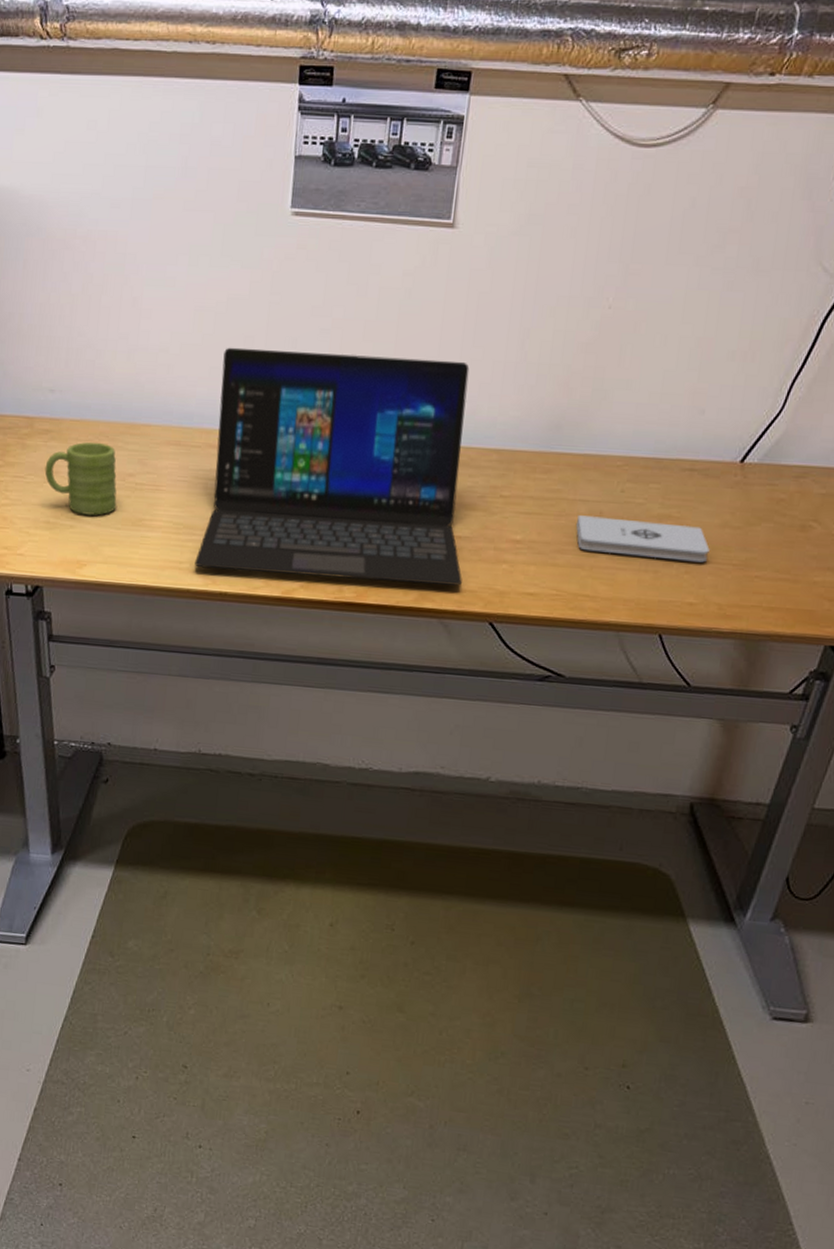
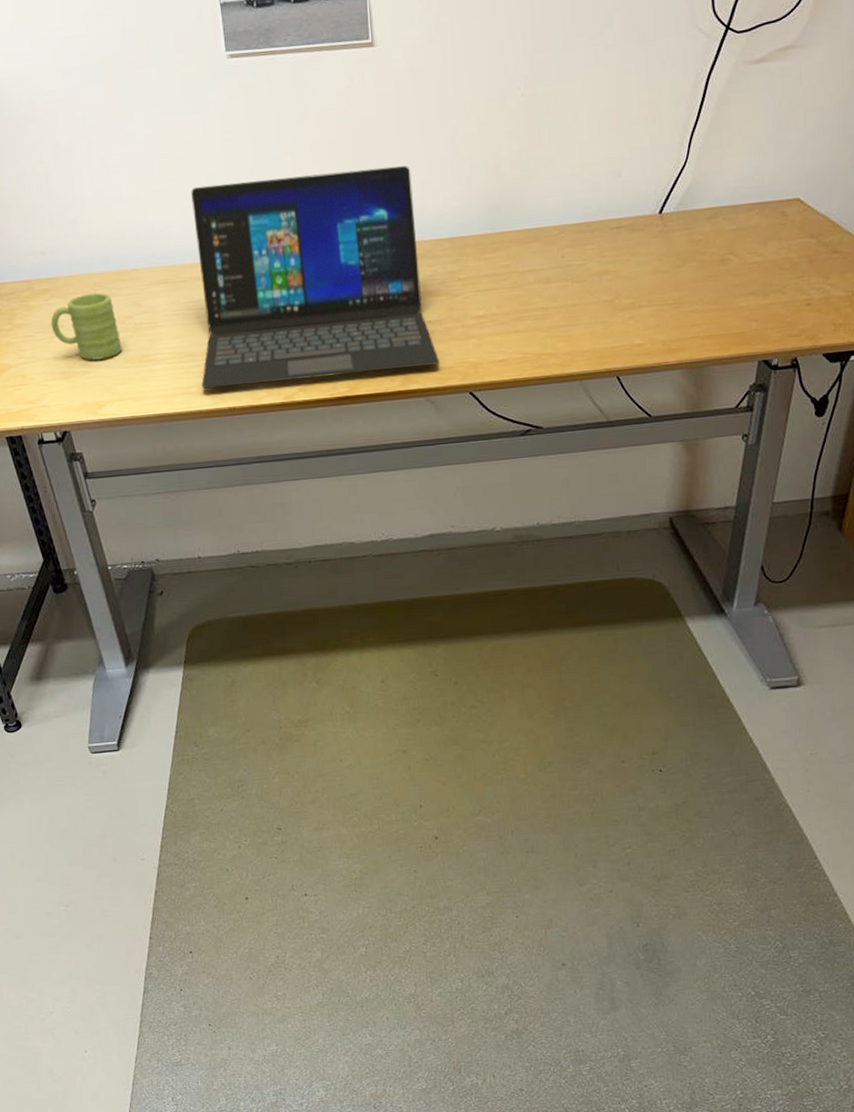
notepad: present [576,515,710,563] -> none [529,276,647,315]

